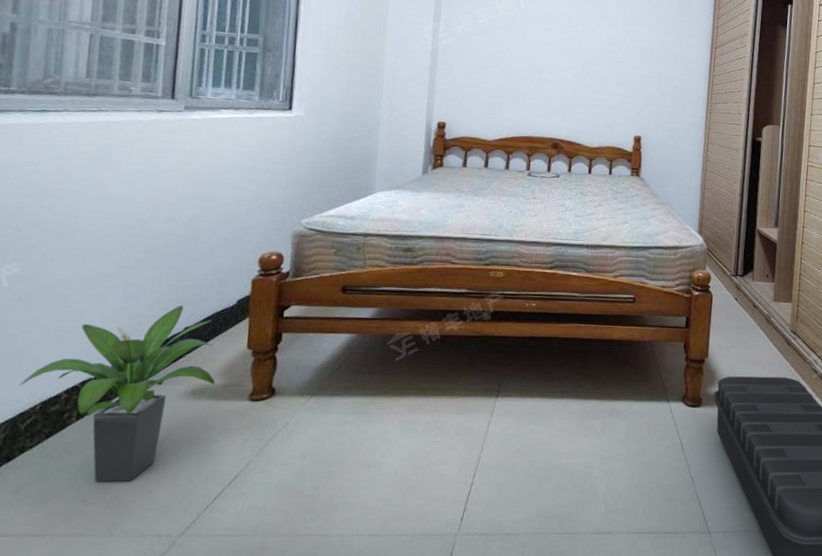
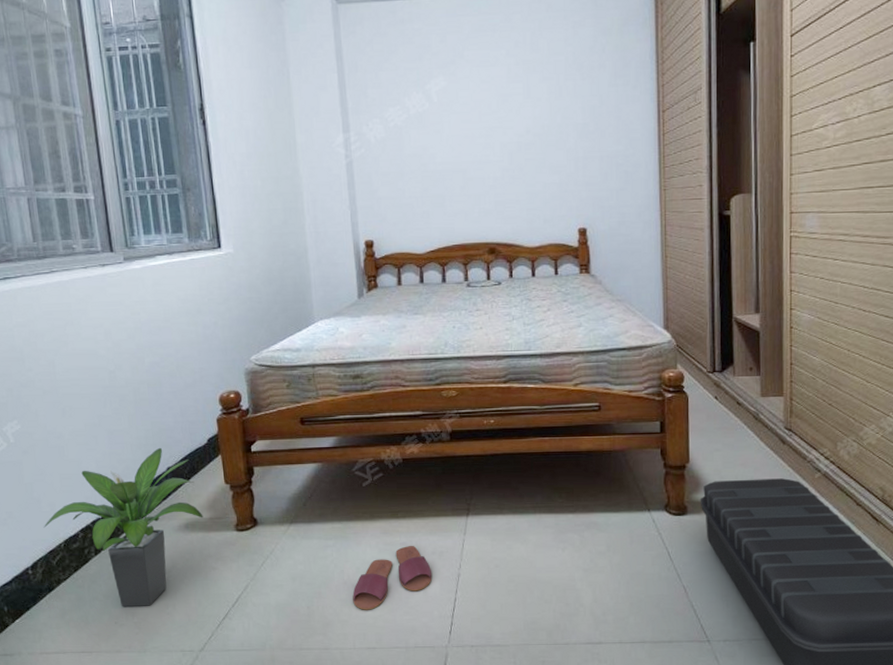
slippers: none [364,425,453,493] -> present [352,546,433,610]

